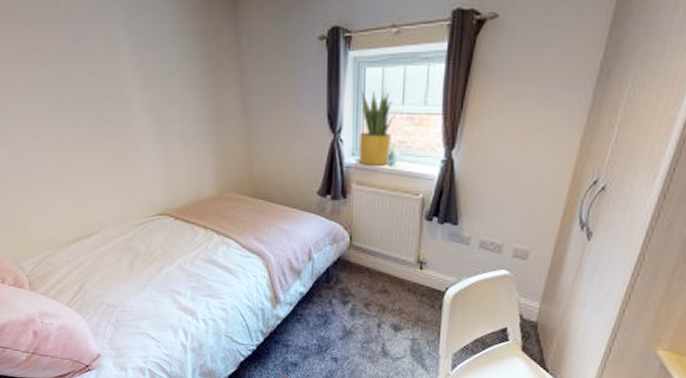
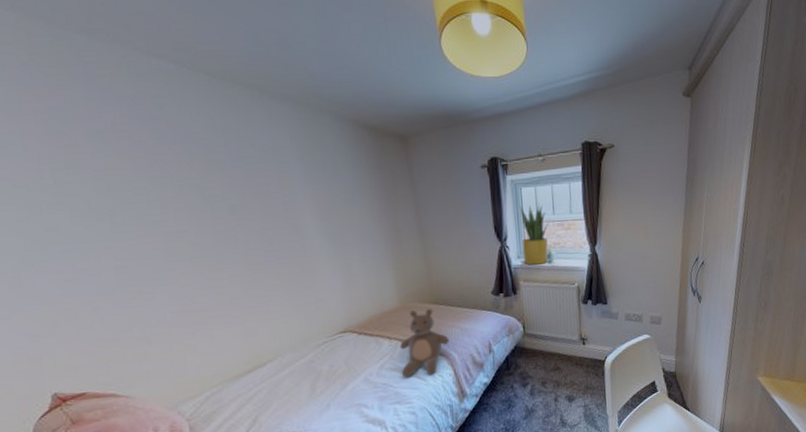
teddy bear: none [215,201,266,273] -> present [400,309,450,378]

